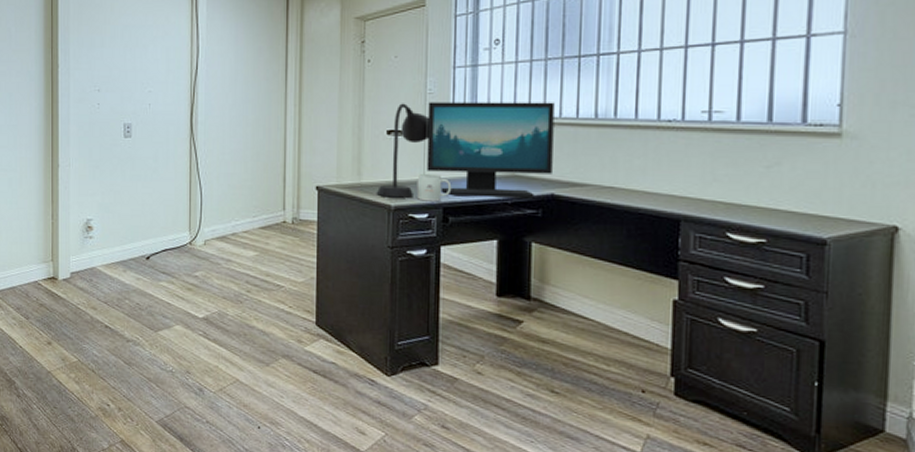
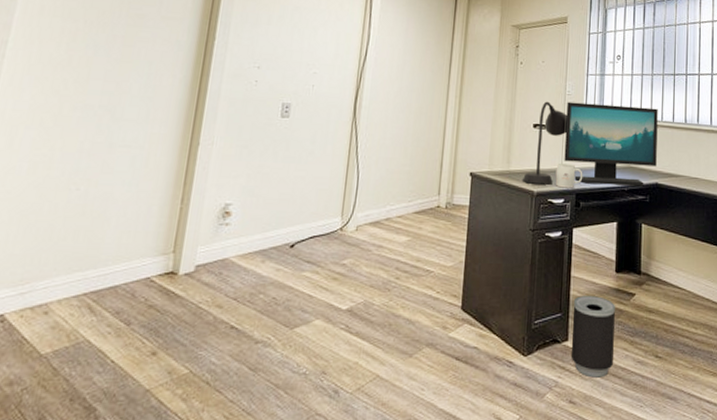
trash bin: none [442,319,497,407] -> present [570,295,615,378]

